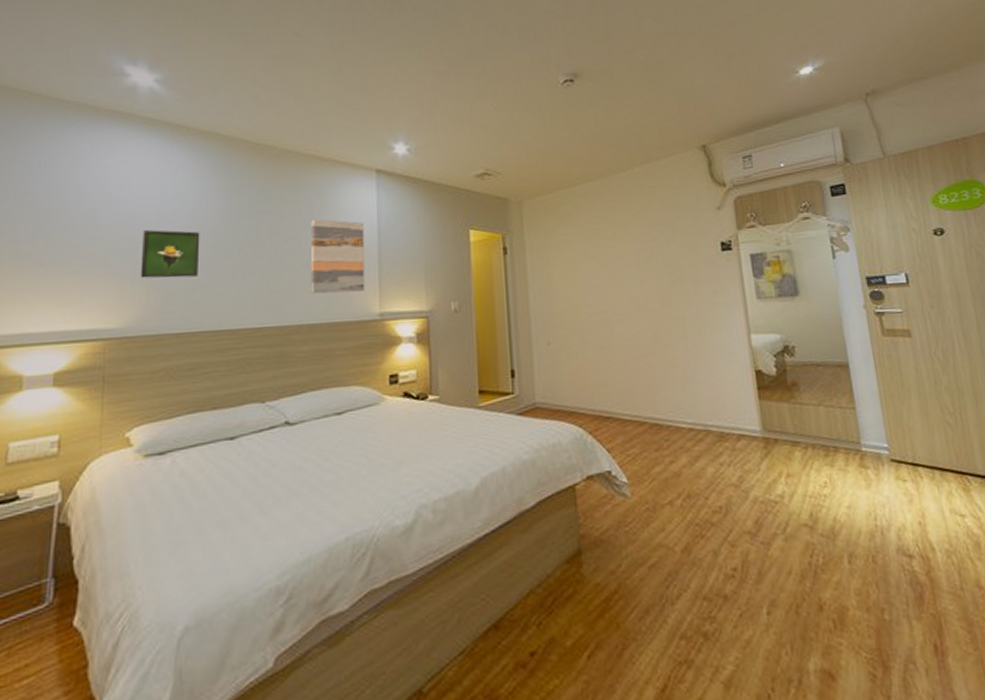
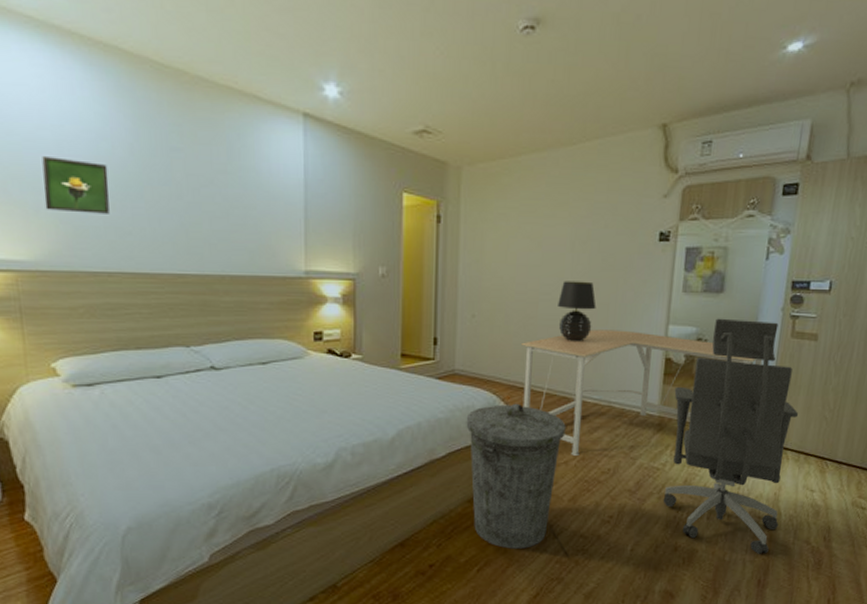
wall art: present [310,219,365,294] -> none [231,163,290,247]
trash can: none [553,435,664,623] -> present [466,403,566,549]
desk: none [601,344,860,495] -> present [521,329,763,457]
table lamp: none [632,297,672,362] -> present [558,281,597,343]
office chair: none [772,321,937,608] -> present [663,318,799,554]

